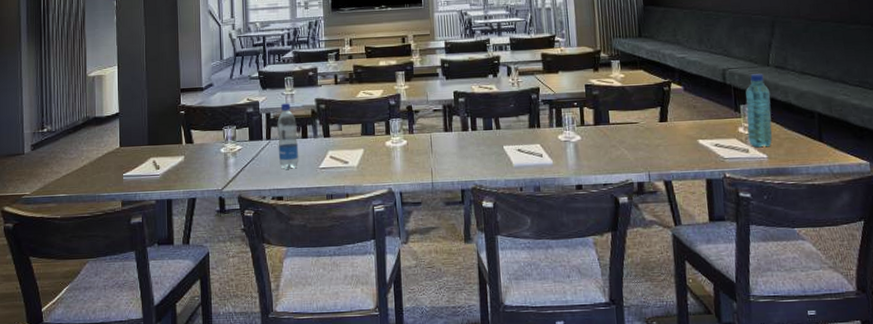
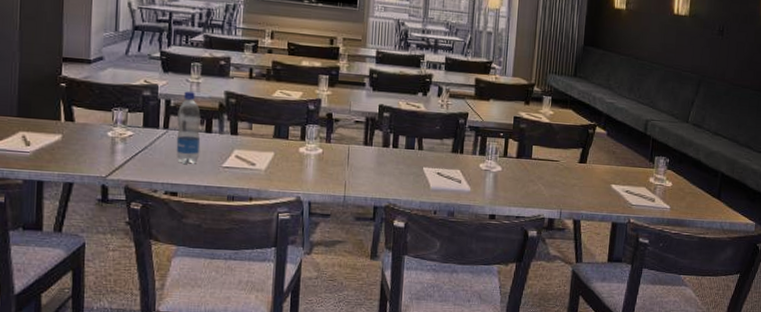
water bottle: present [745,73,773,148] -> none [656,128,685,199]

